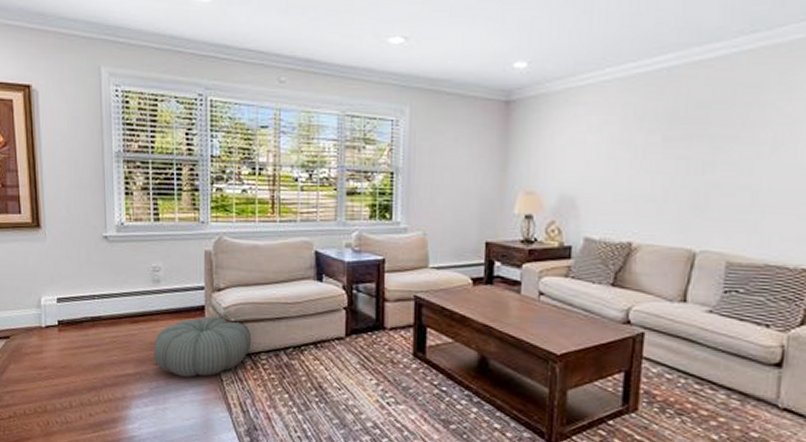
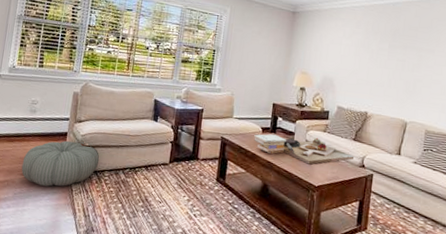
books: none [461,286,511,315] -> present [254,134,287,155]
decorative tray: none [505,286,615,325] -> present [283,137,355,165]

